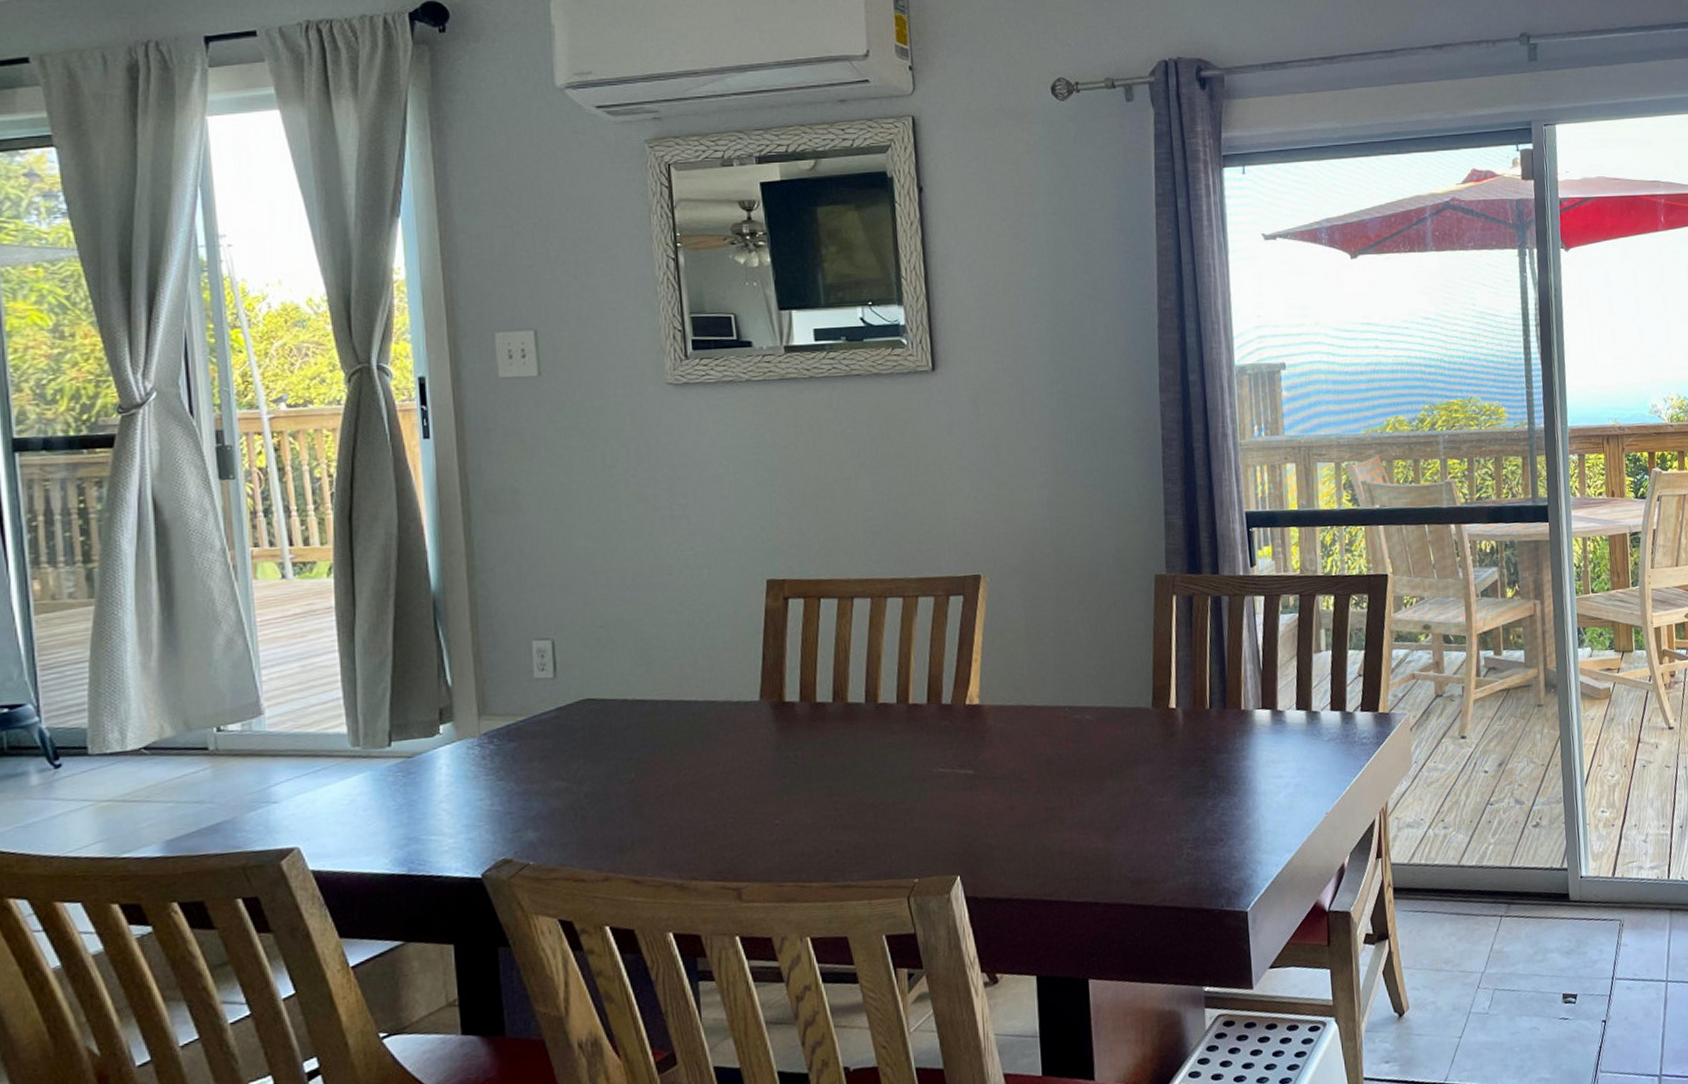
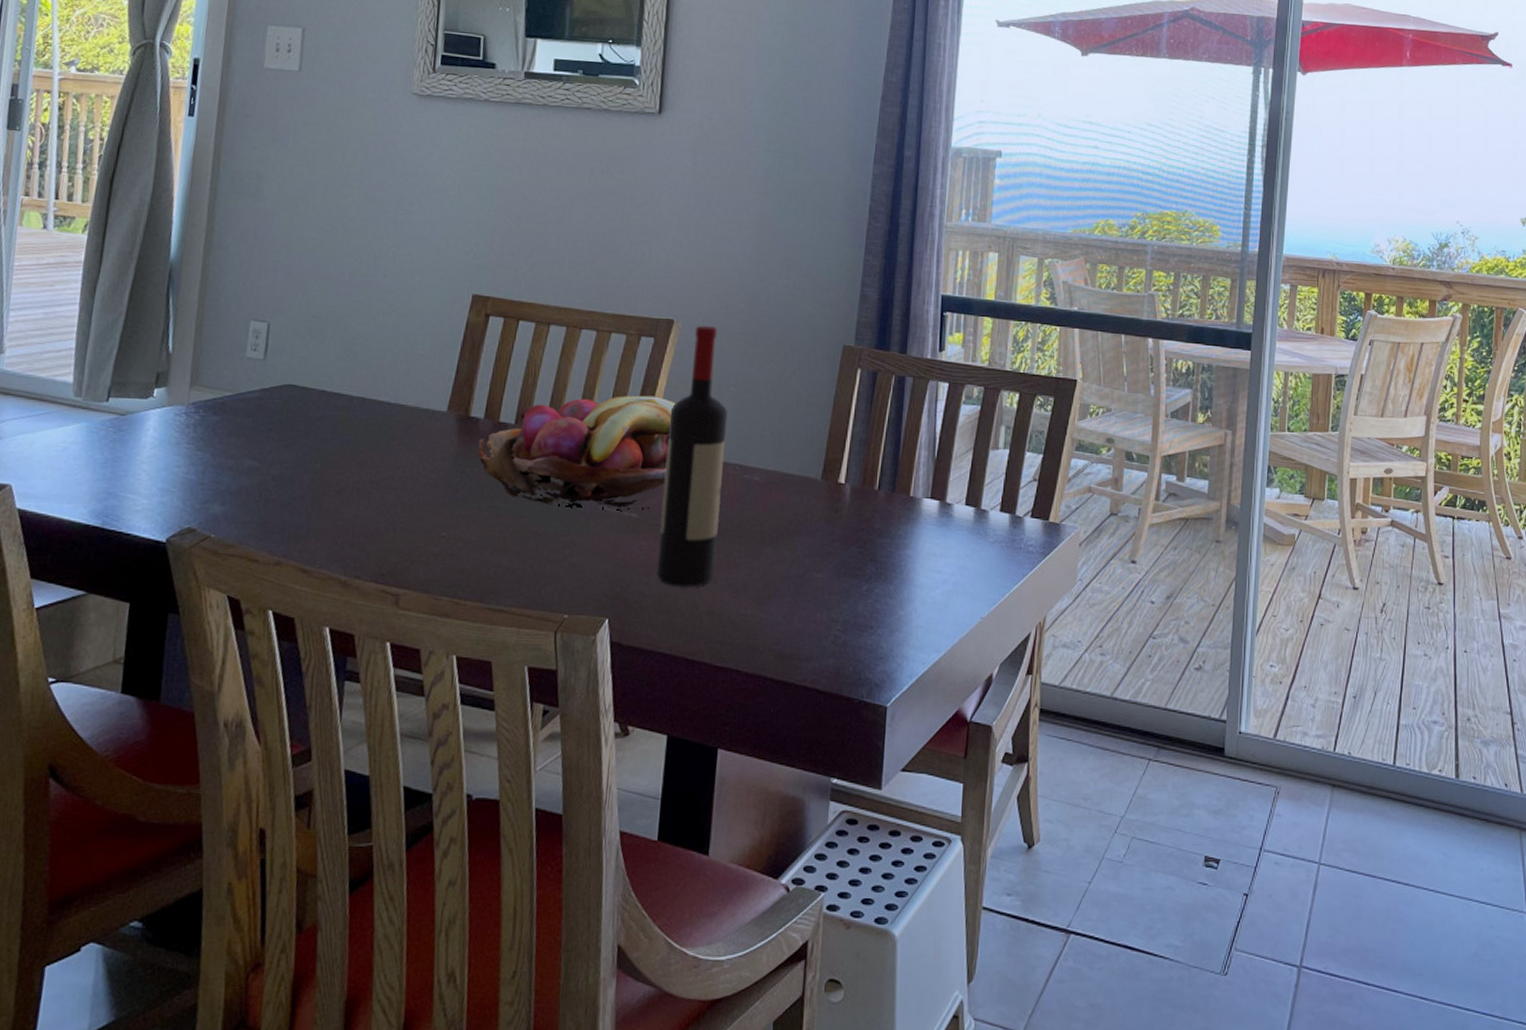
fruit basket: none [797,652,997,776] -> present [478,395,676,511]
wine bottle: none [990,575,1060,834] -> present [656,325,728,588]

